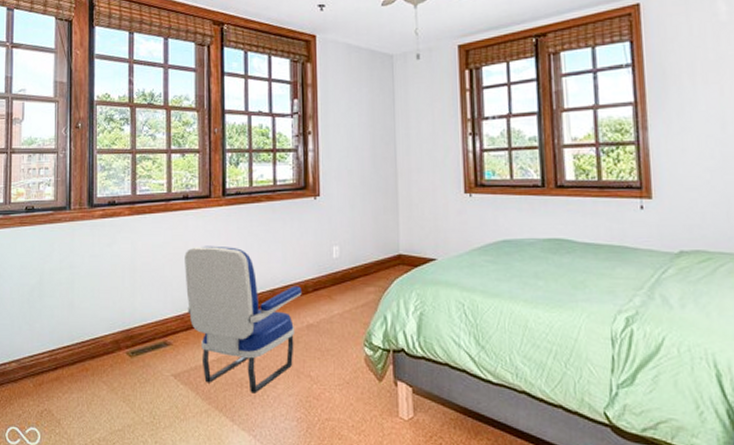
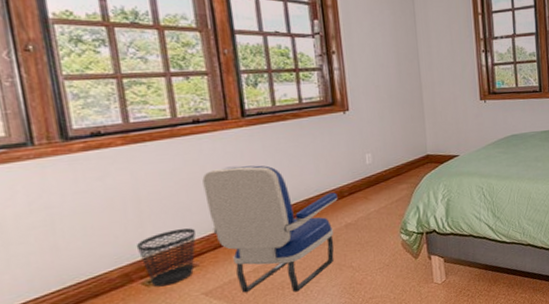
wastebasket: none [127,303,174,360] -> present [136,228,196,287]

